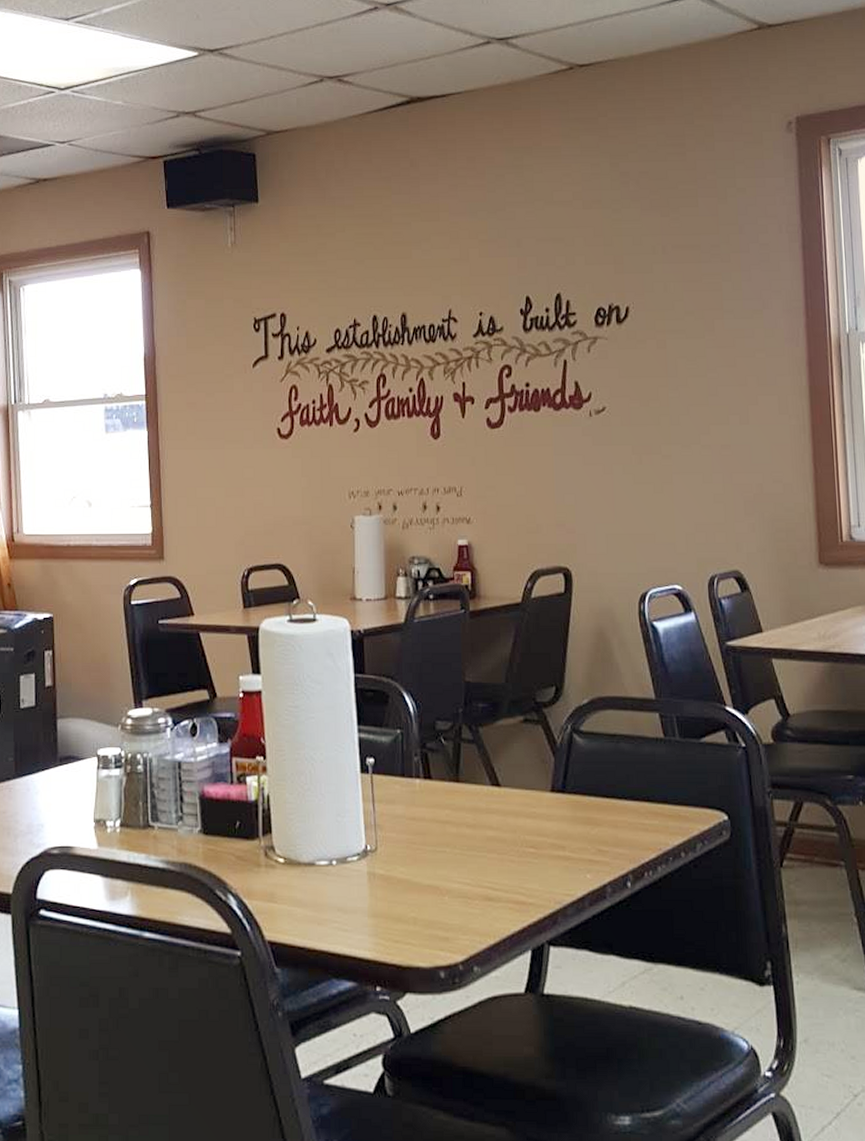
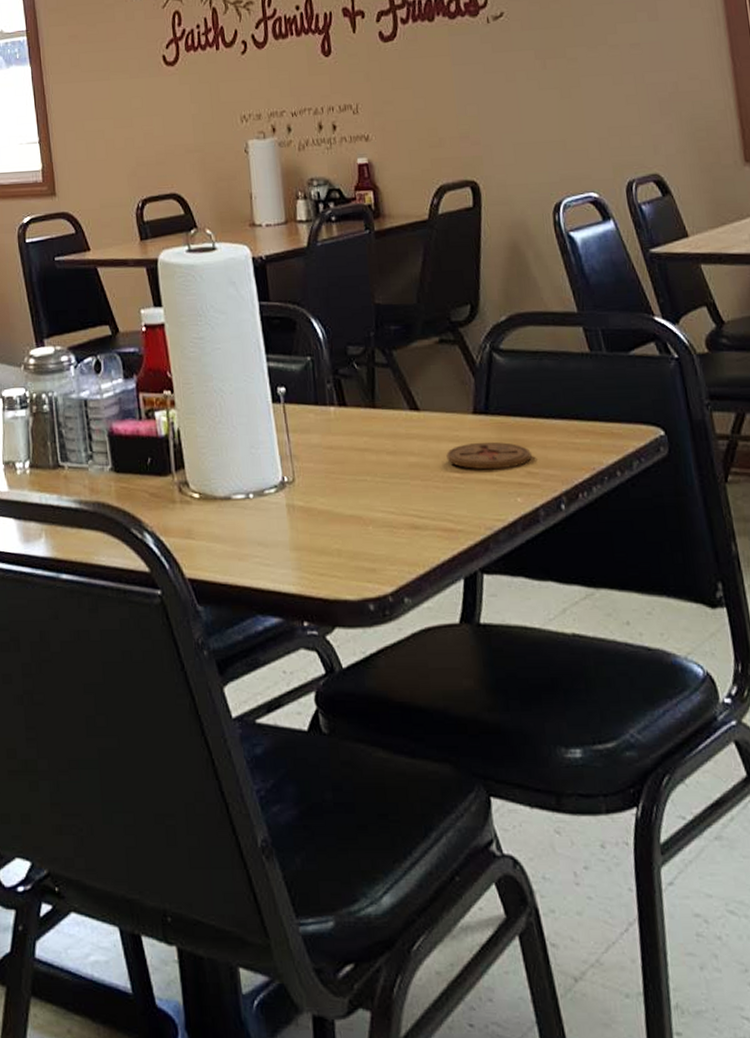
coaster: none [523,819,603,846] -> present [446,441,532,470]

